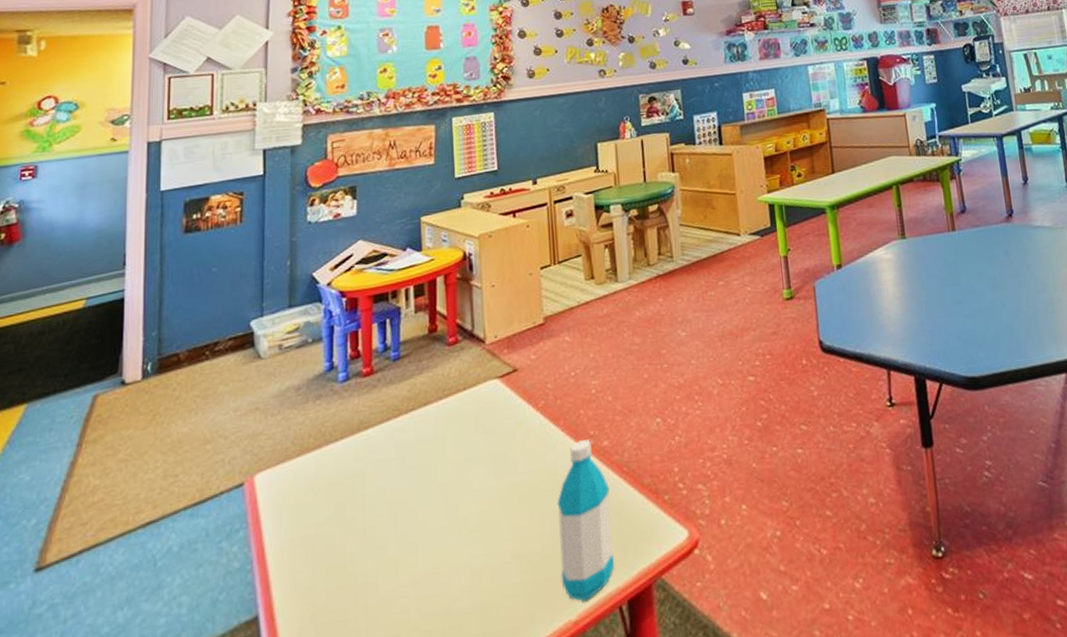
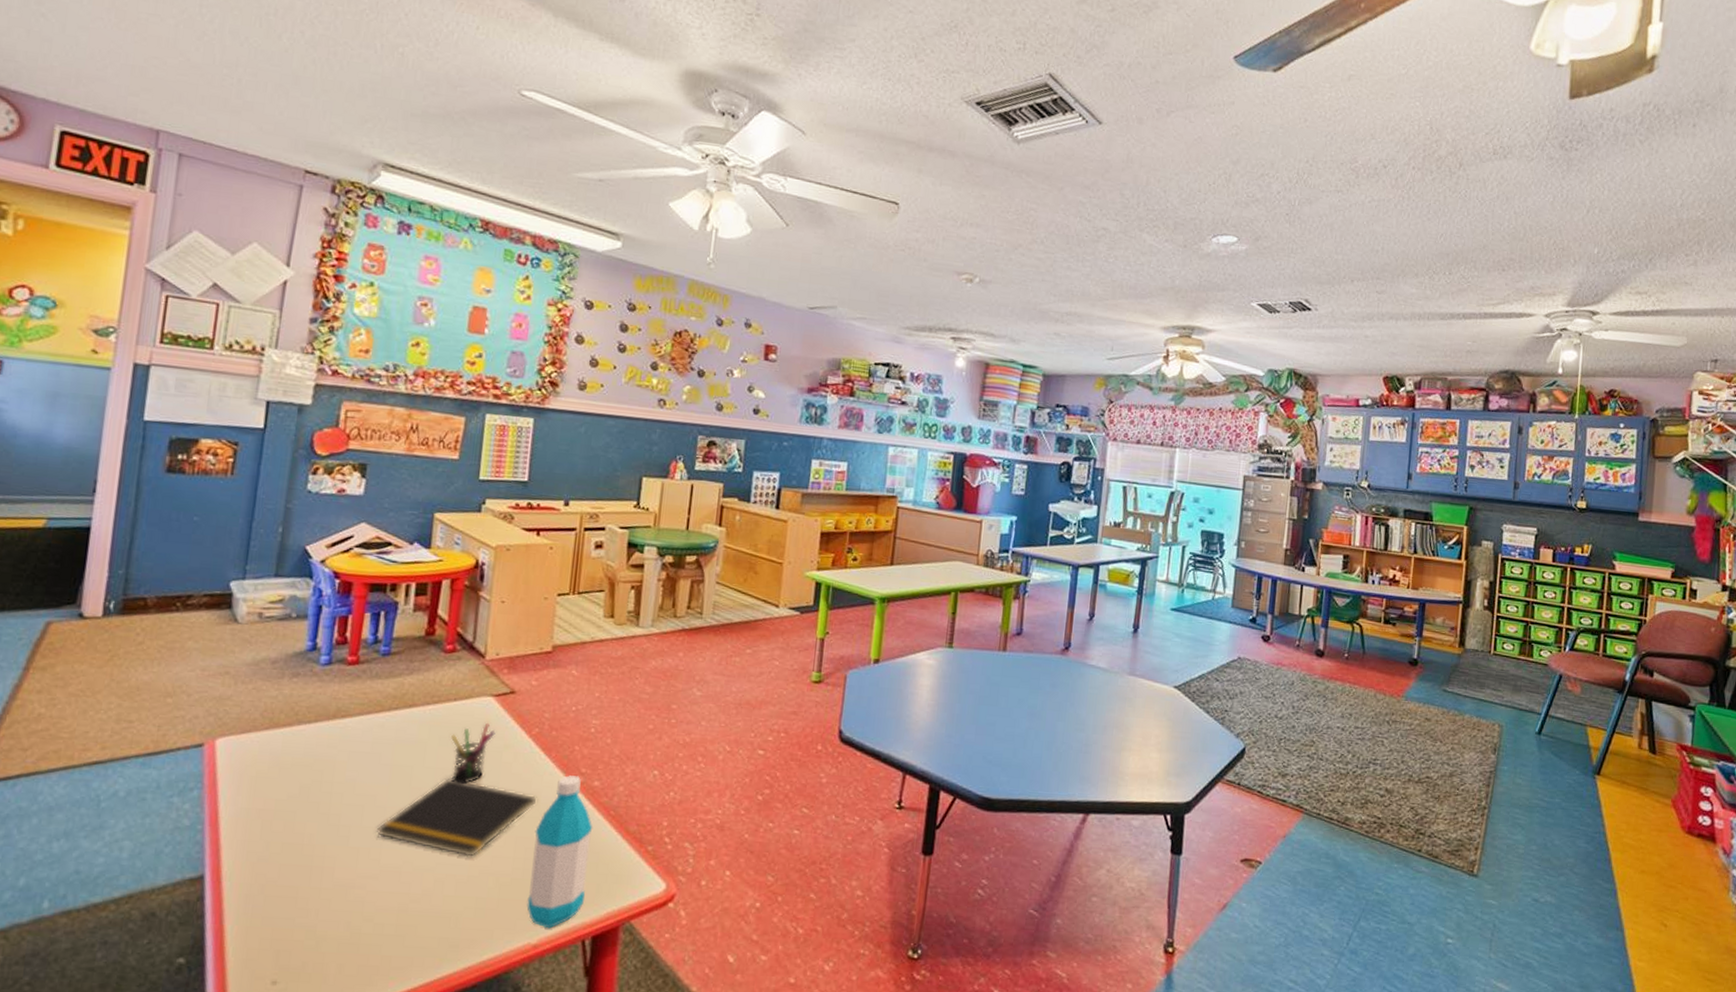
notepad: none [411,466,553,544] -> present [377,777,536,858]
pen holder: none [466,404,506,470] -> present [449,722,496,783]

